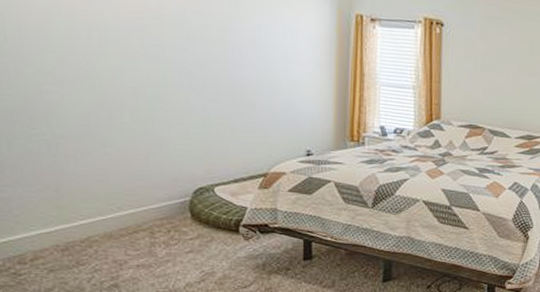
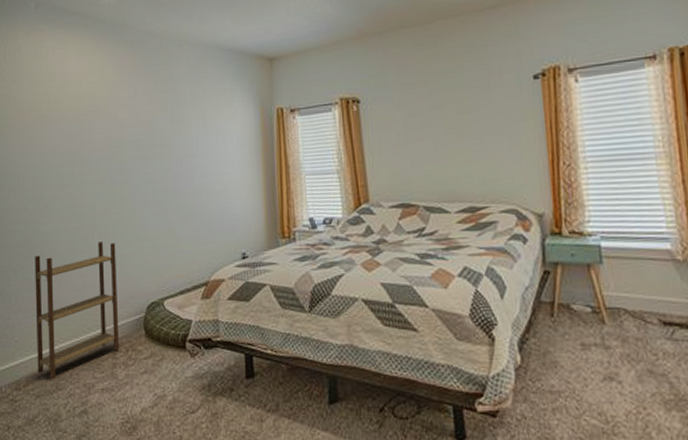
shelving unit: none [37,121,160,256] -> present [34,242,120,380]

